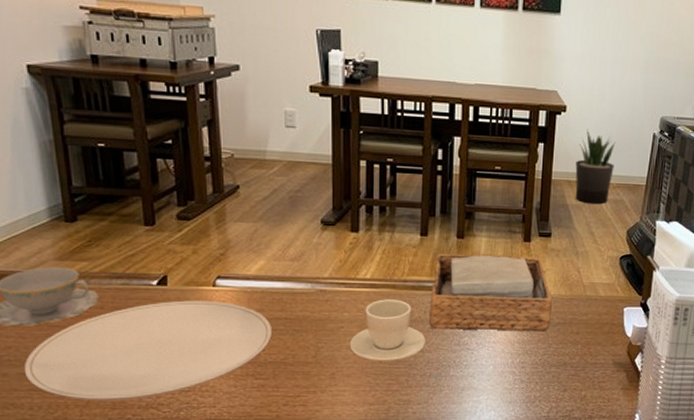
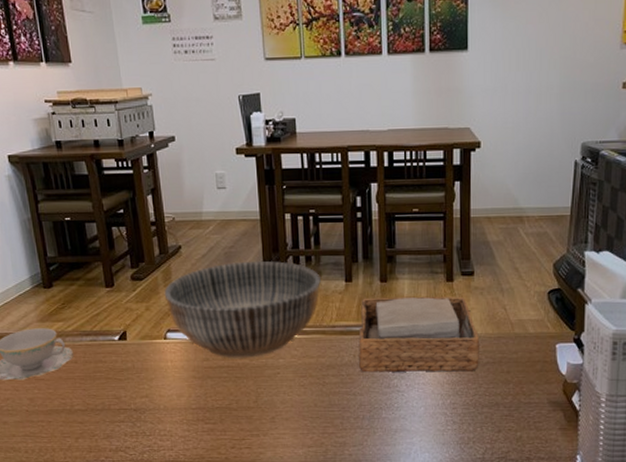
plate: present [23,300,272,402] -> none [19,352,217,446]
bowl: none [216,207,394,310] -> present [164,260,321,358]
teacup: present [349,299,426,361] -> none [286,345,358,405]
planter: present [575,128,616,205] -> none [494,162,535,239]

